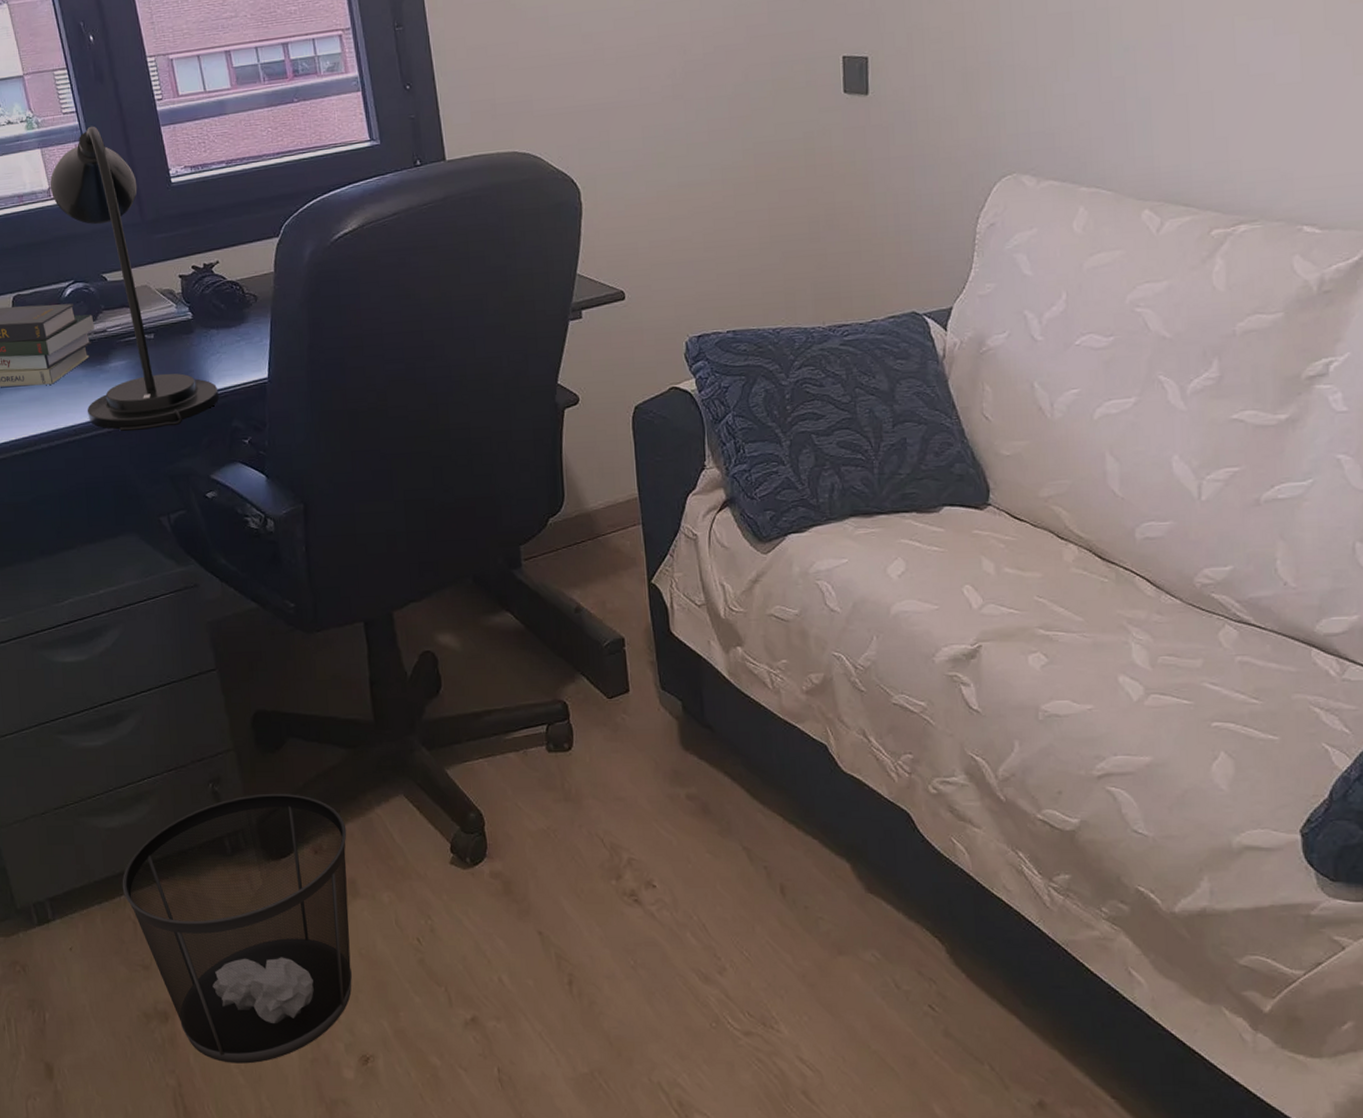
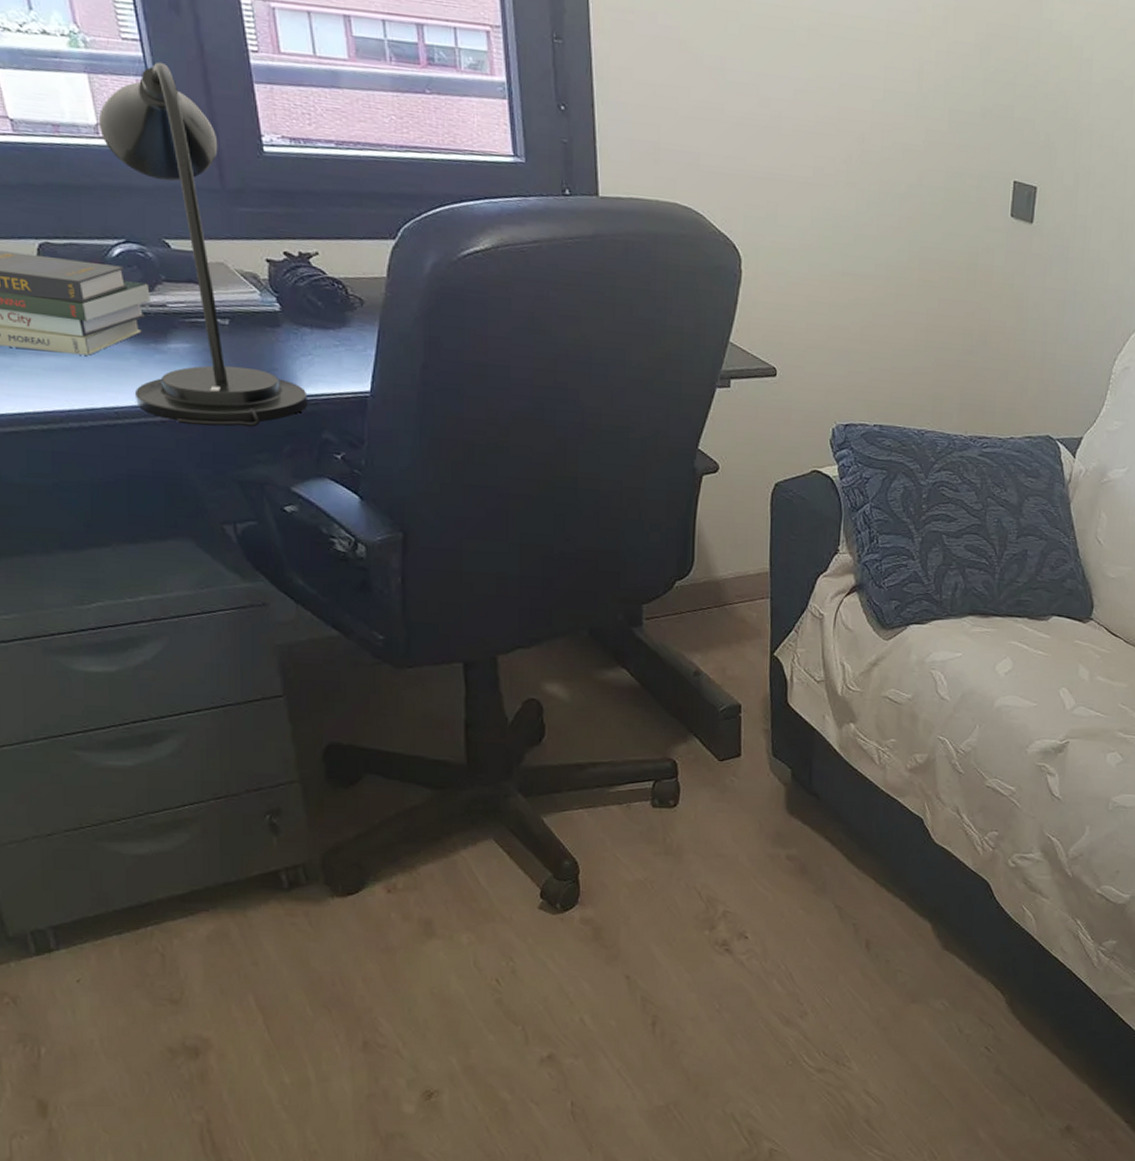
waste bin: present [122,793,352,1064] -> none [149,828,426,1099]

